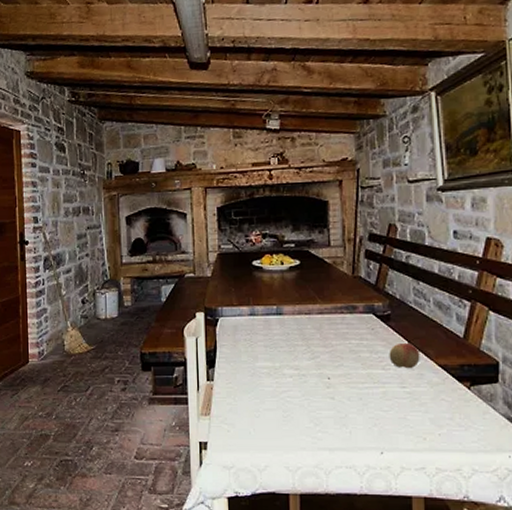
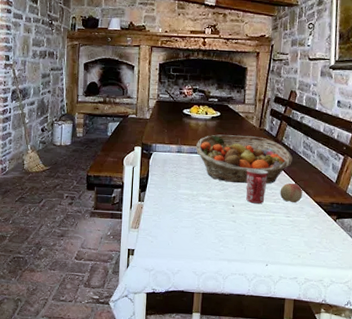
fruit basket: none [272,287,401,349] -> present [195,134,293,184]
mug: none [341,327,371,372] -> present [246,168,268,203]

